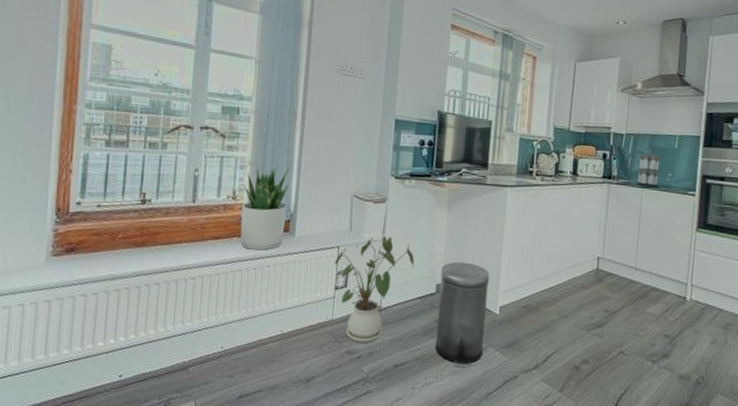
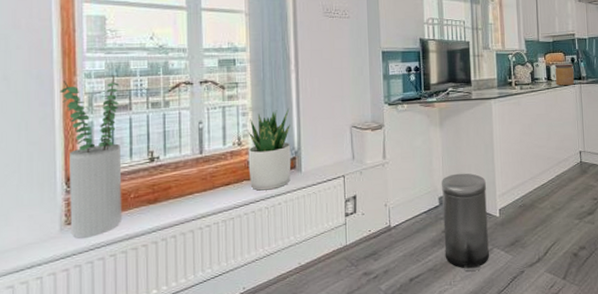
vase: none [56,107,119,272] -> present [60,75,123,239]
house plant: present [334,236,415,343] -> none [342,160,416,263]
jar: none [581,158,605,184] -> present [554,64,575,86]

